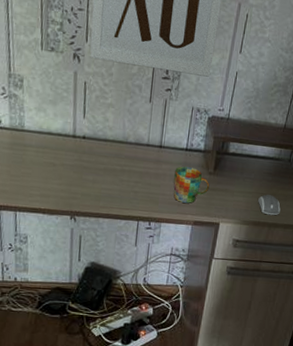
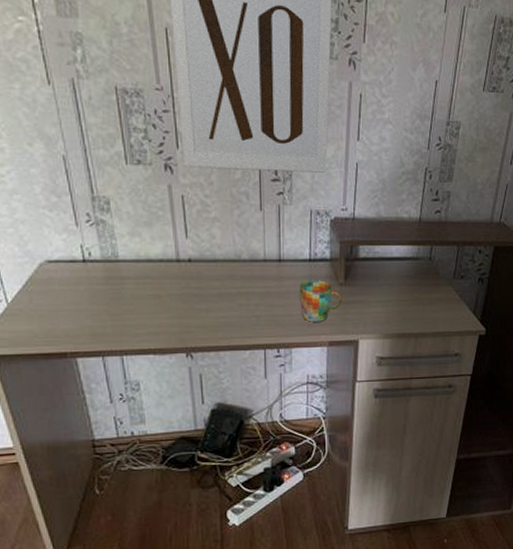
computer mouse: present [258,194,281,216] -> none [400,301,426,324]

